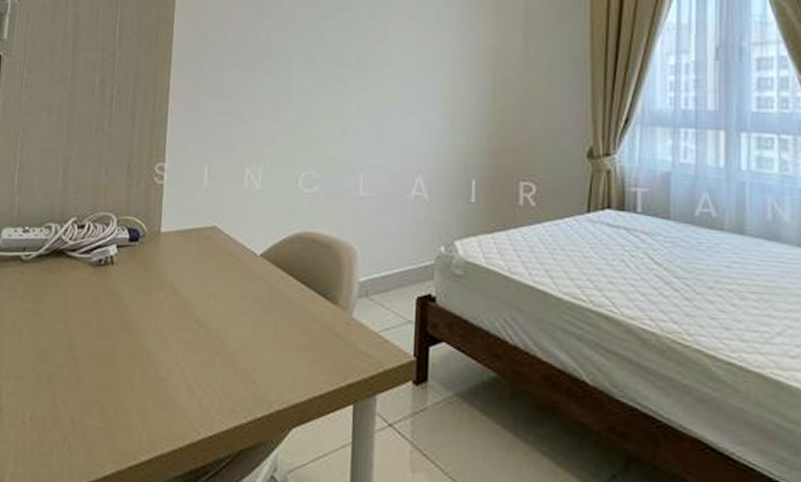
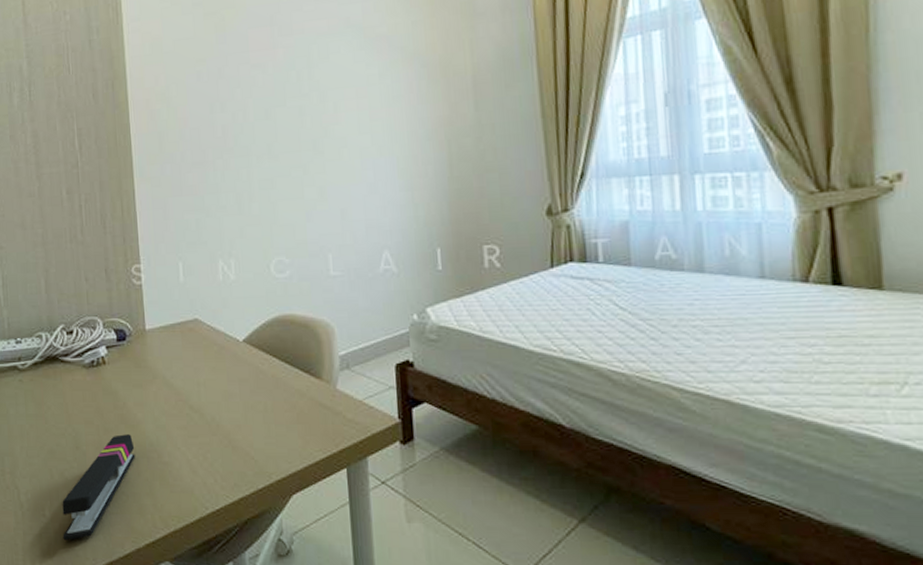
stapler: none [40,342,132,454] -> present [62,434,135,540]

